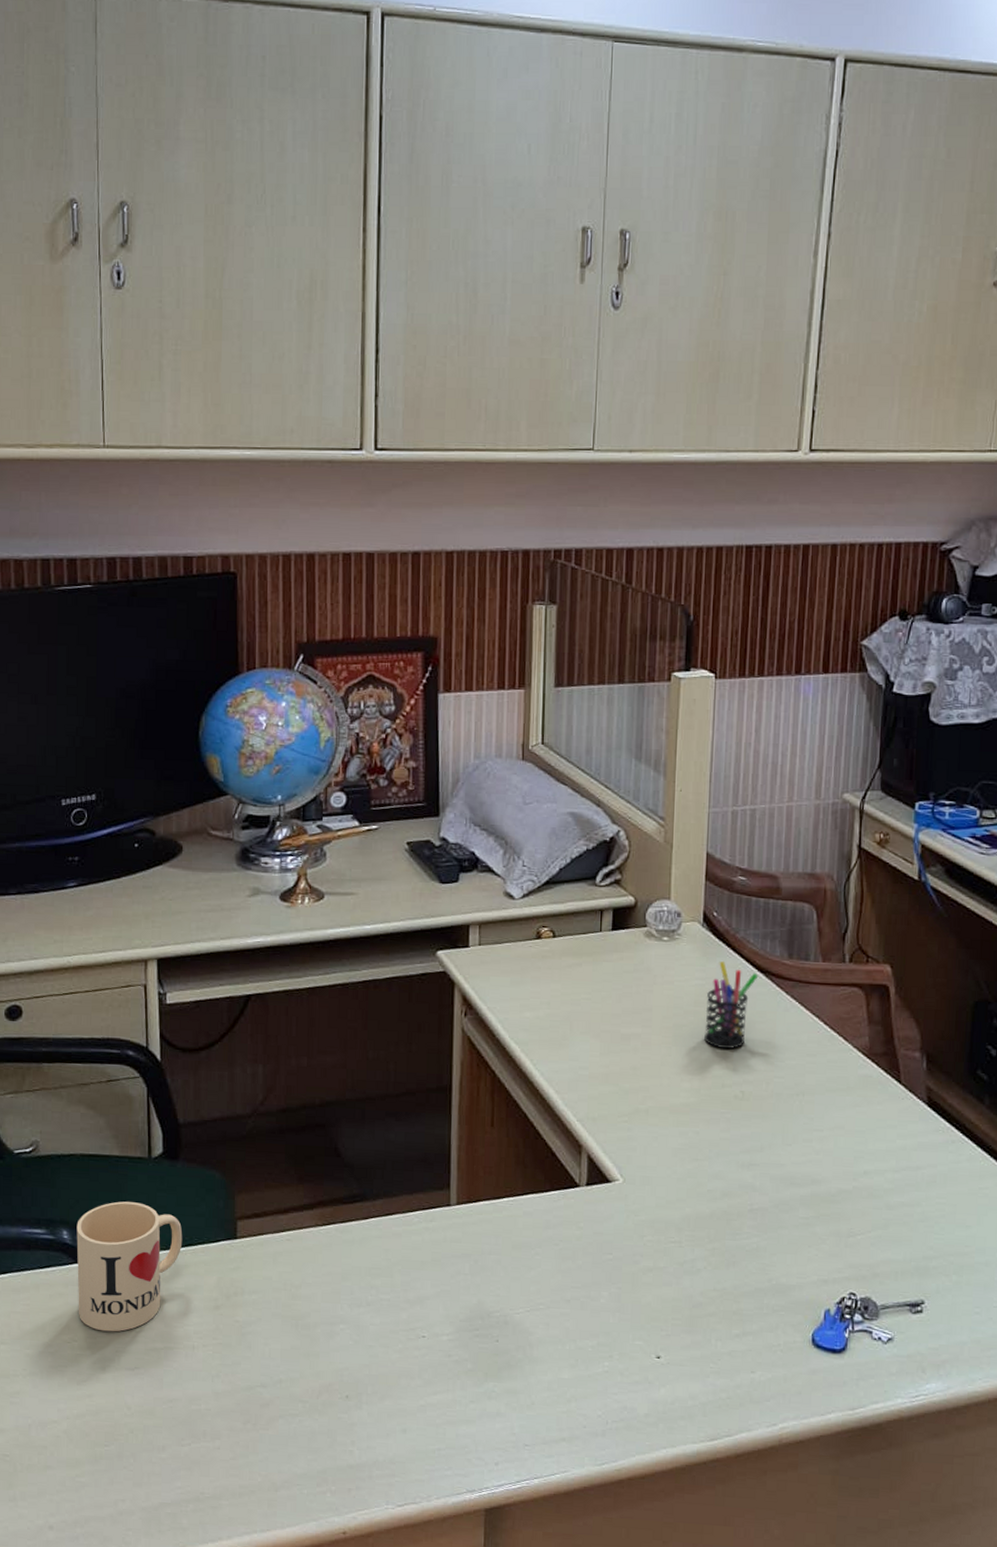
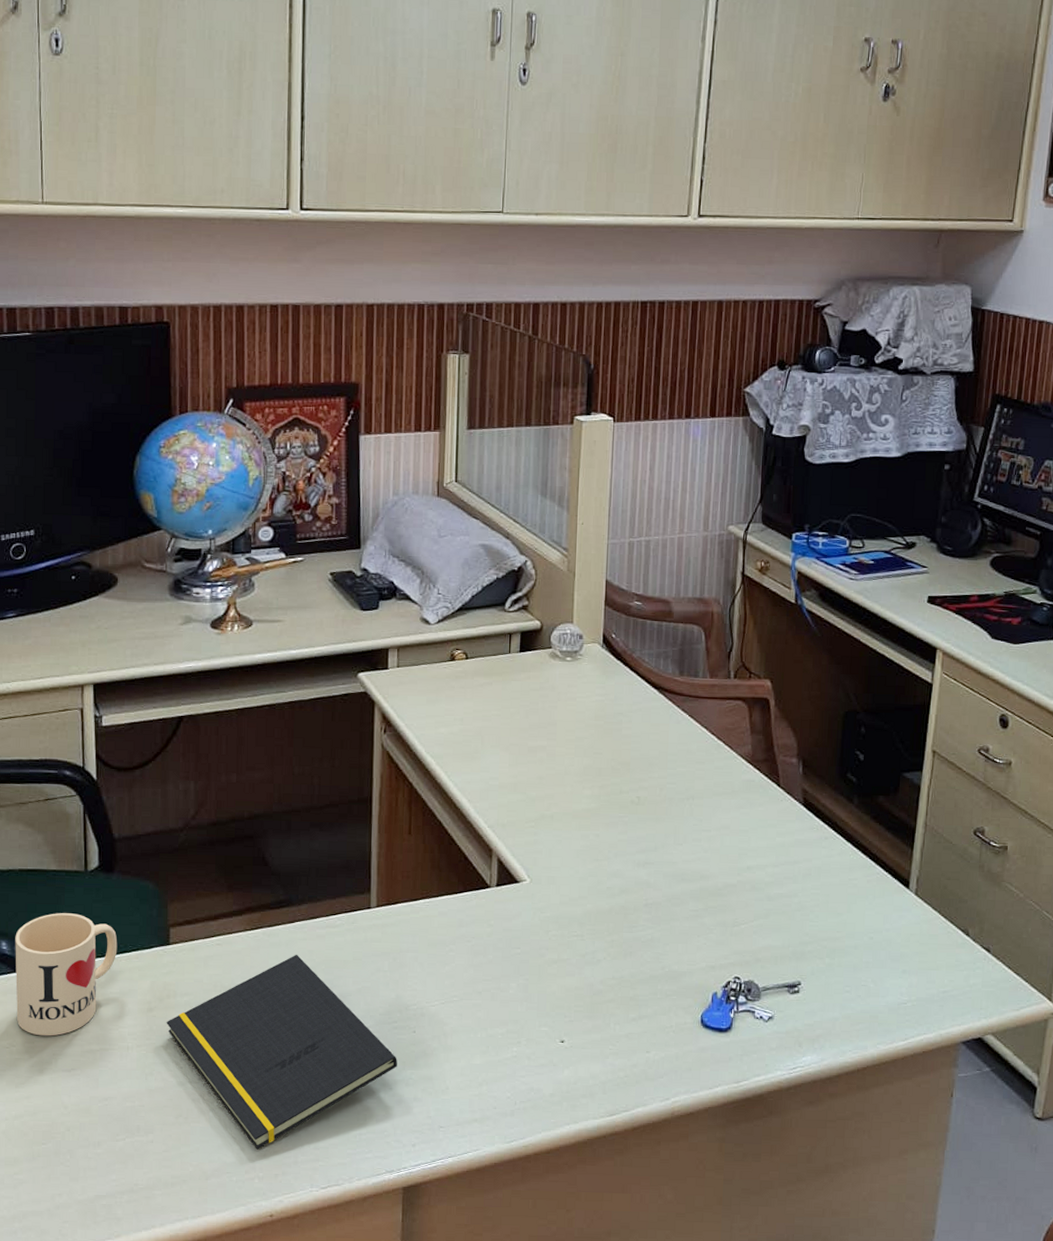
notepad: none [233,1252,479,1461] -> present [166,954,397,1150]
pen holder: present [704,960,759,1049] -> none [604,678,653,758]

